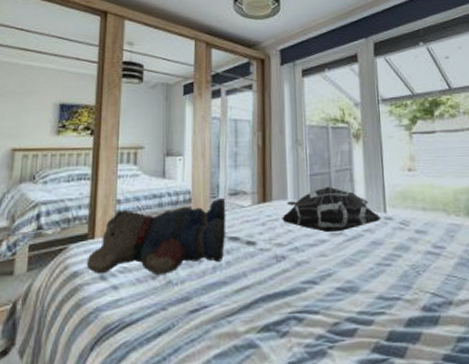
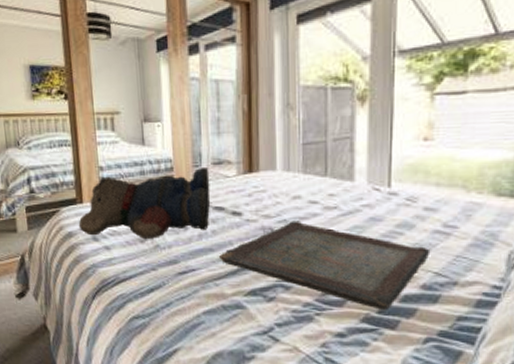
serving tray: none [233,248,426,337] -> present [219,221,431,310]
decorative pillow: present [282,186,382,232] -> none [270,157,385,205]

